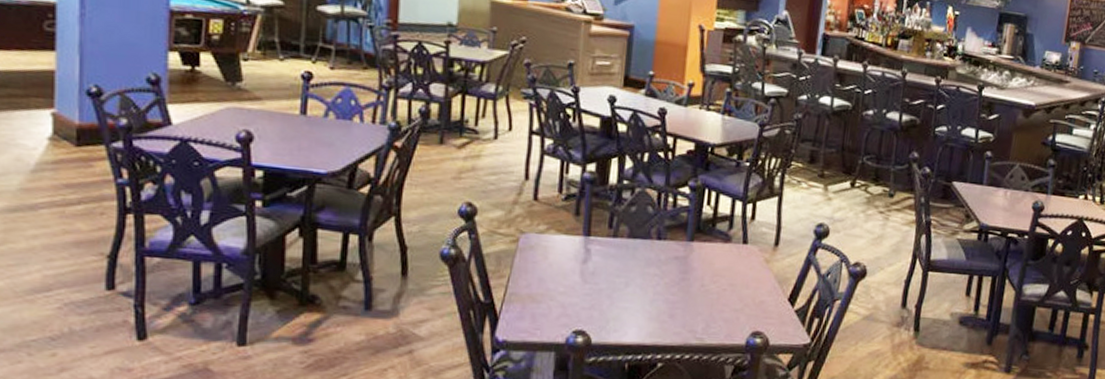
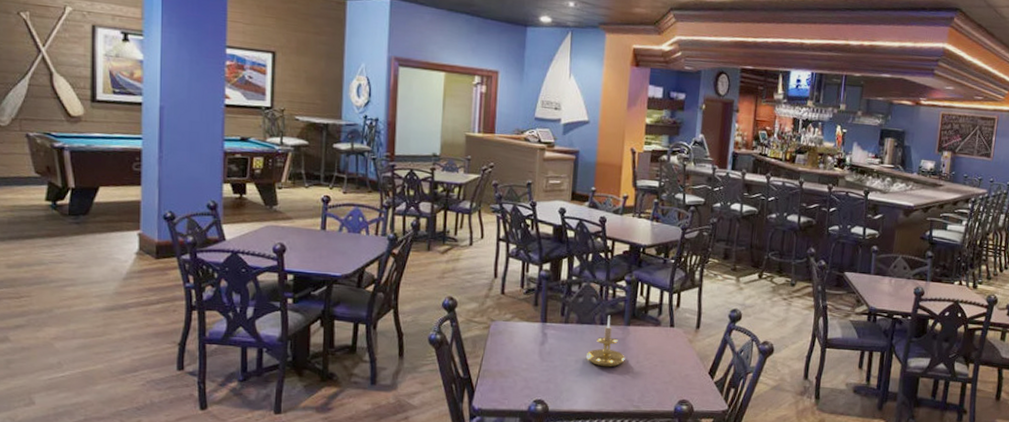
candle holder: none [639,228,687,292] -> present [586,315,625,367]

